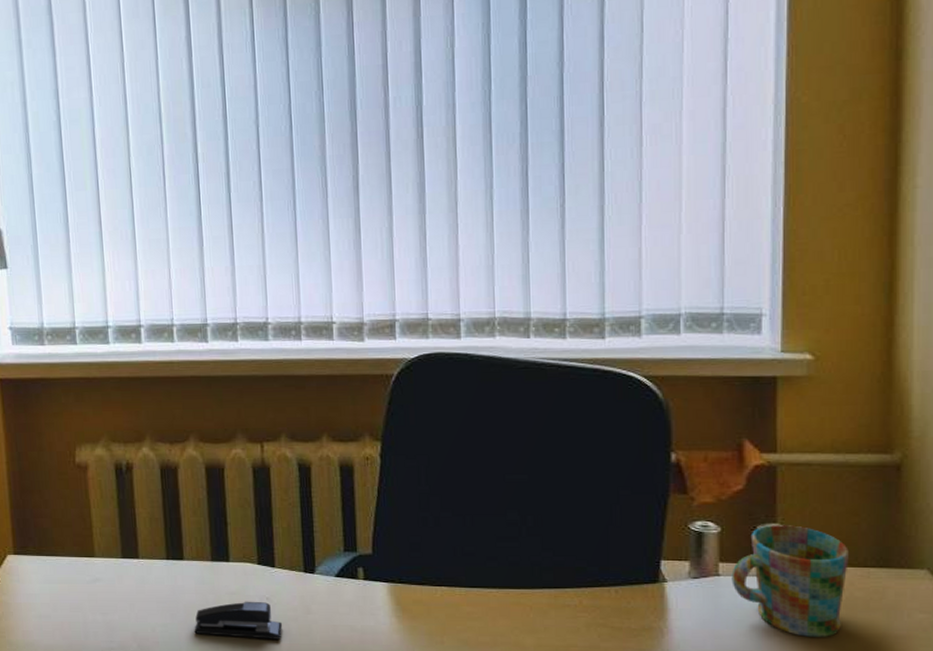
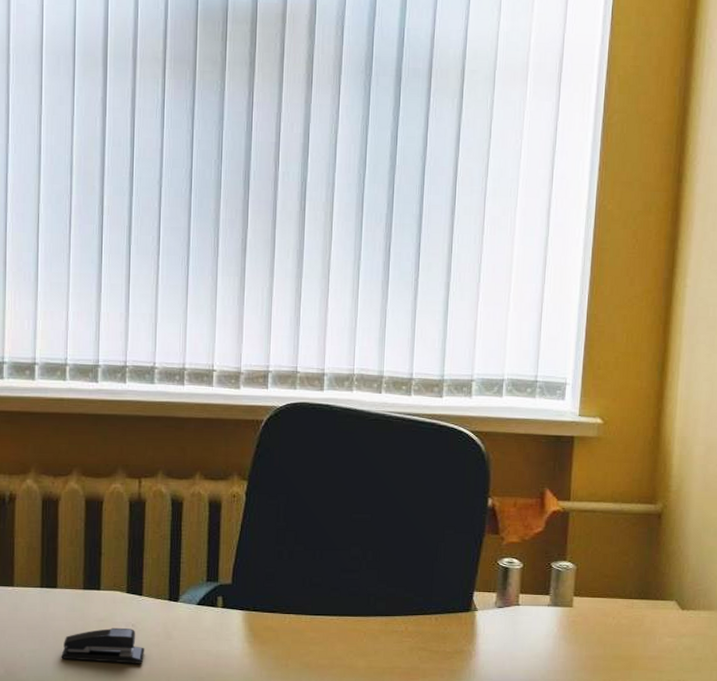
mug: present [731,525,850,637] -> none [528,562,620,658]

